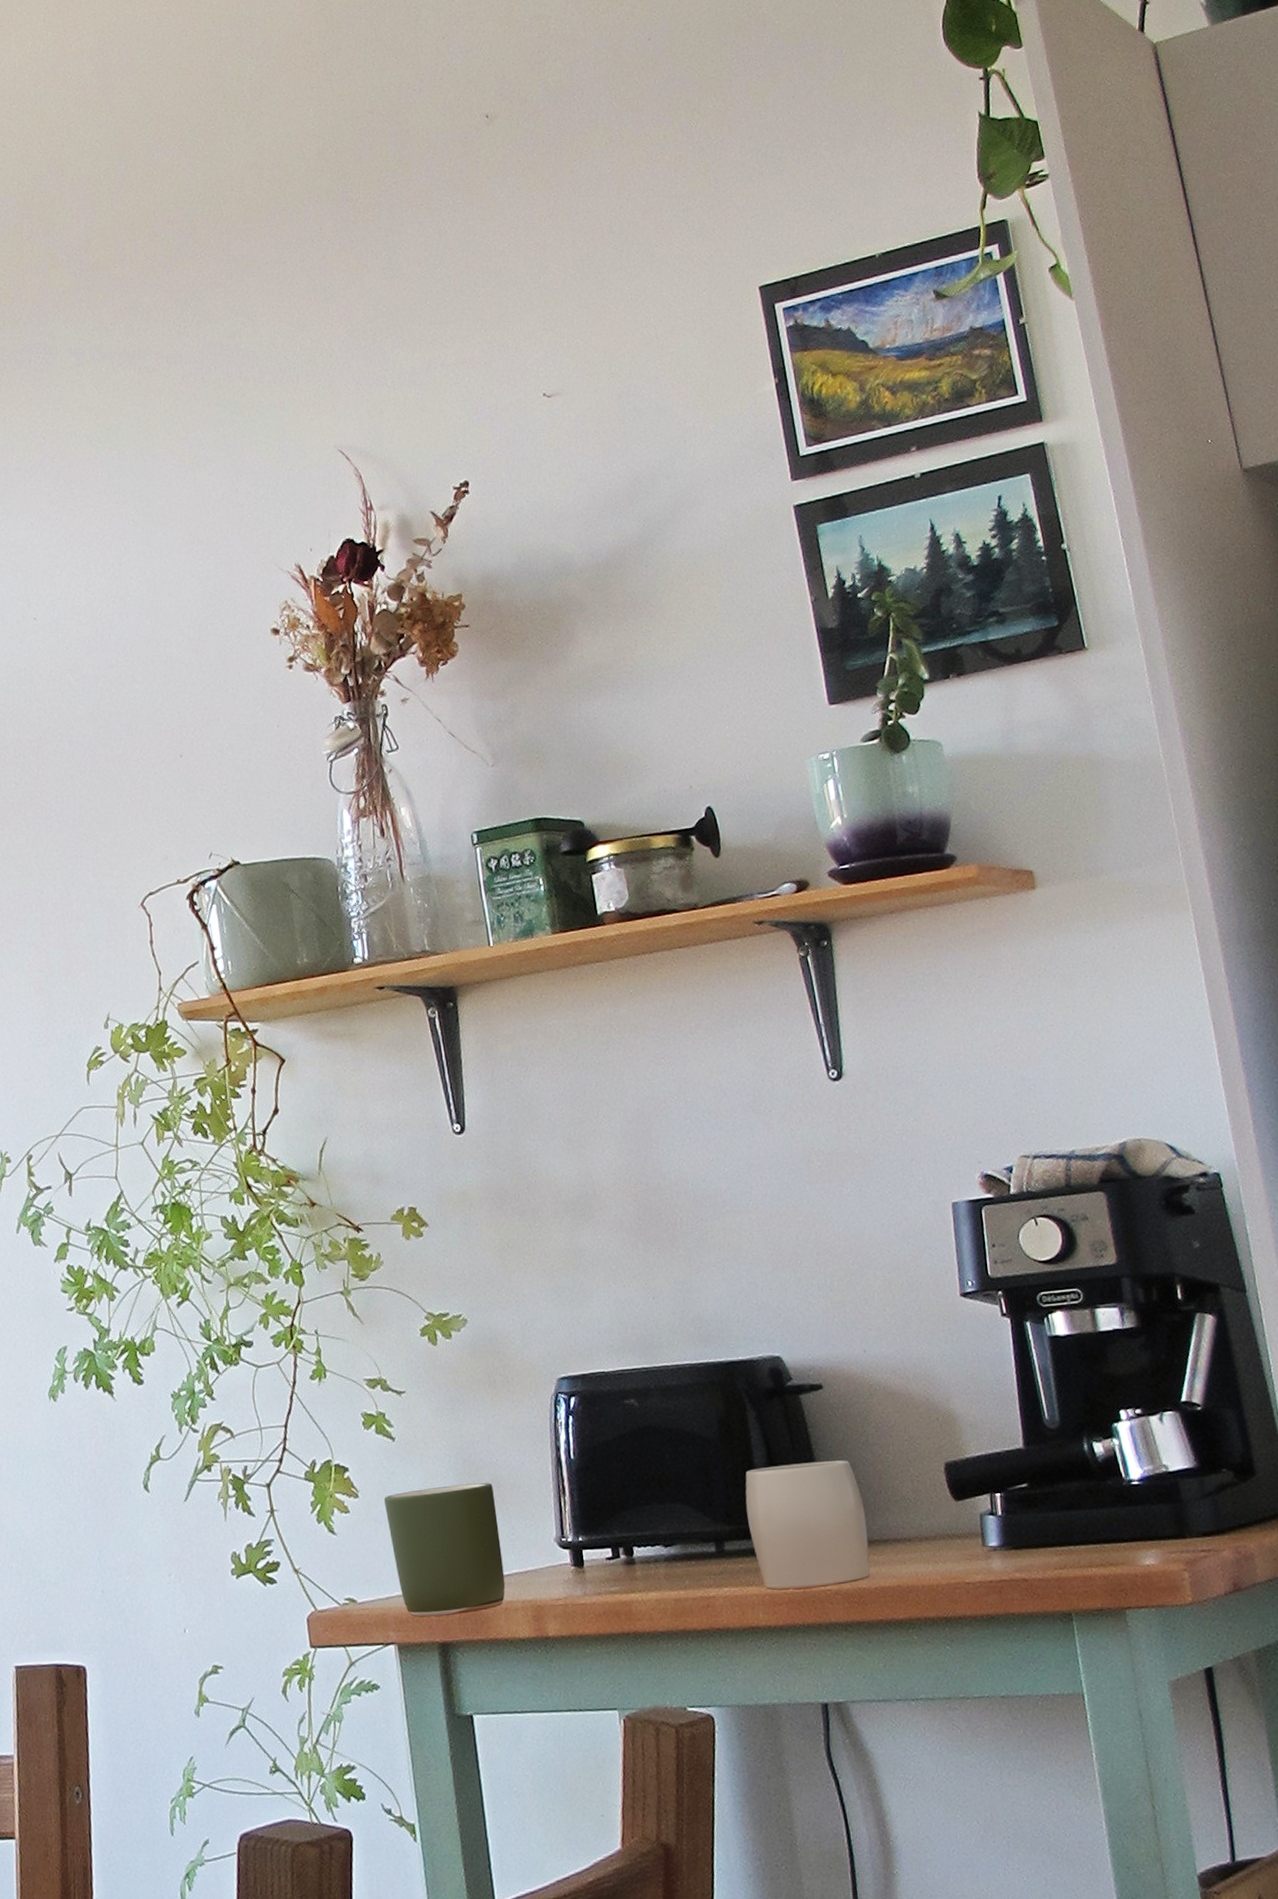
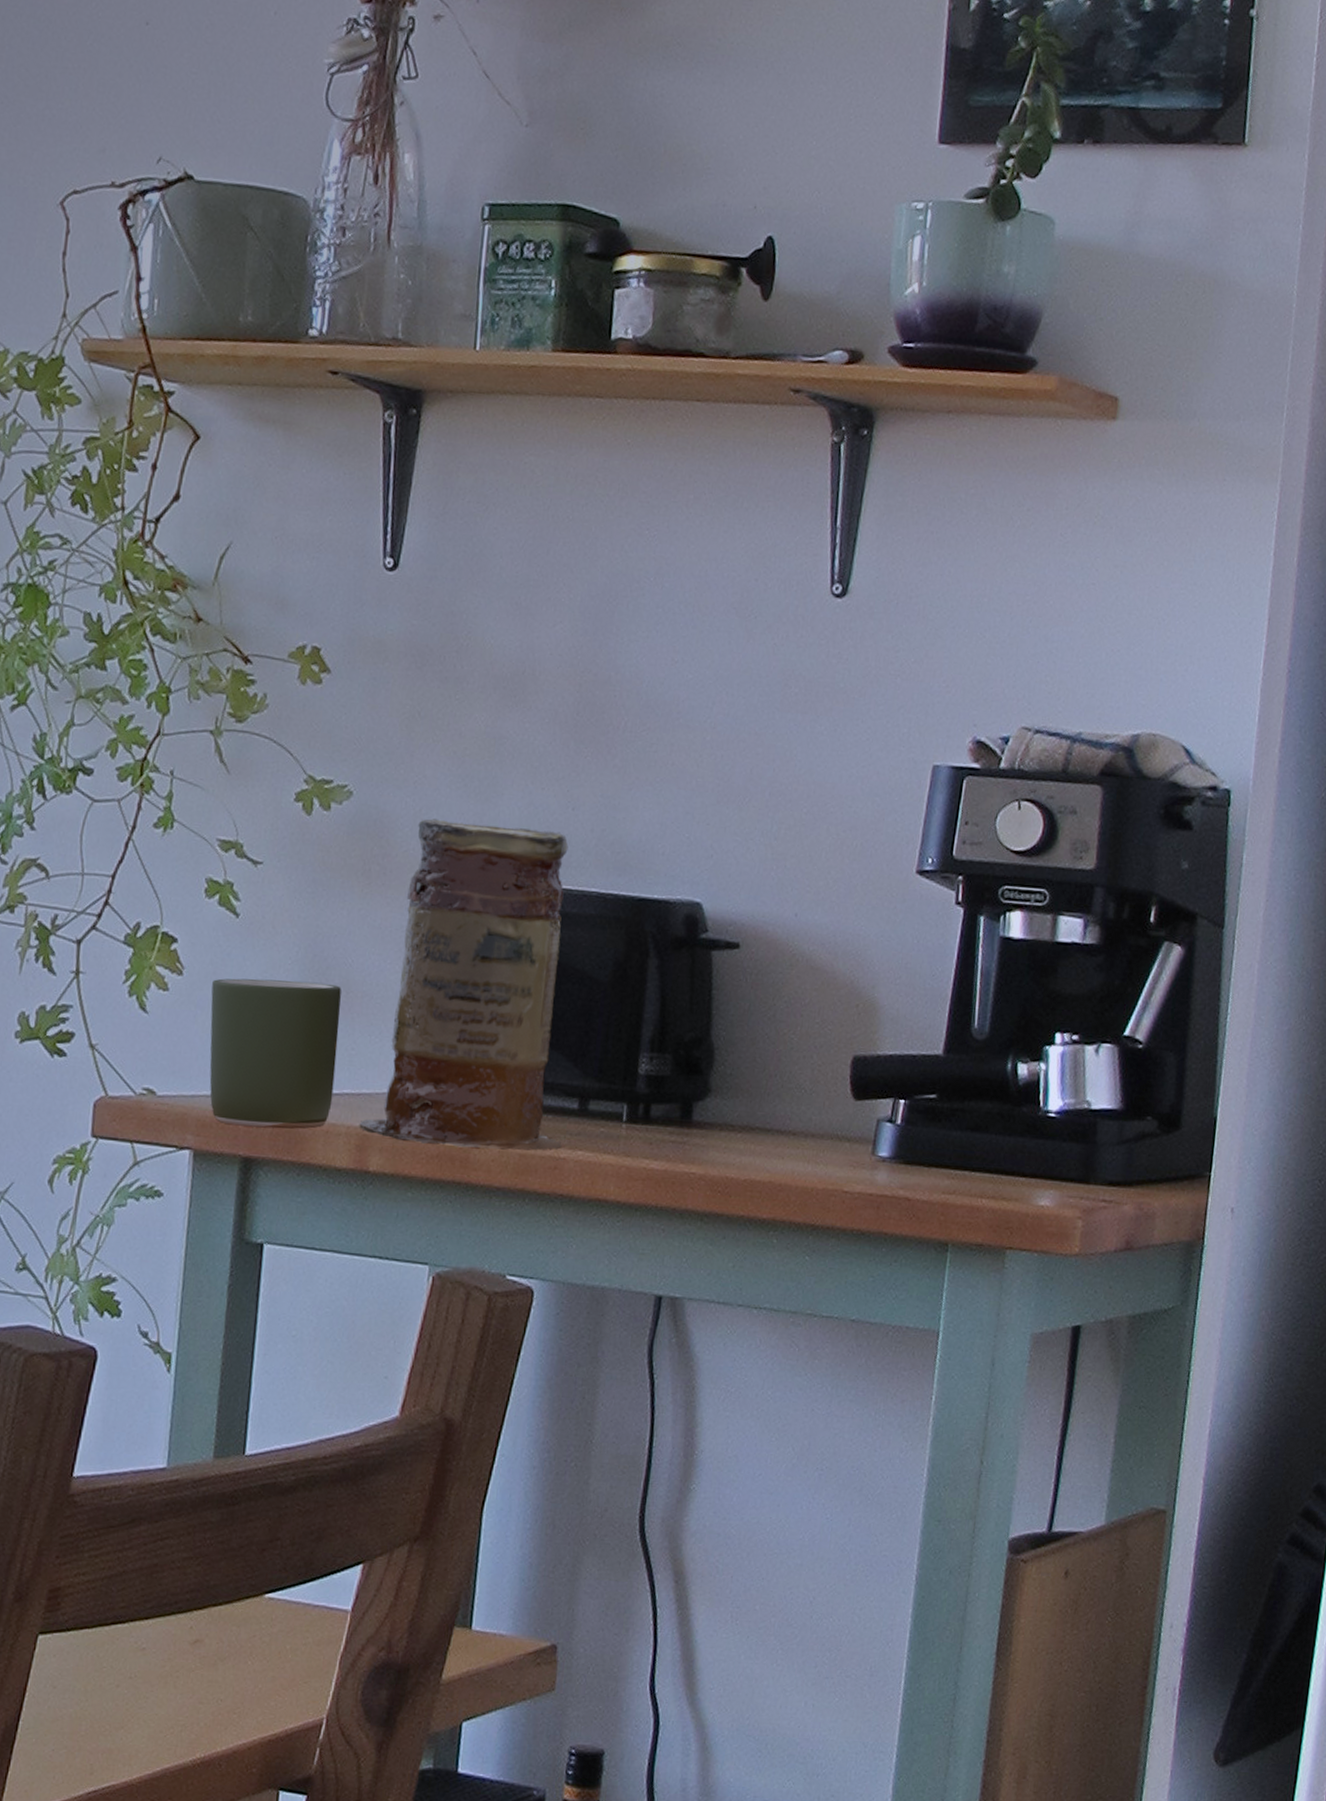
canister: none [527,1319,710,1606] -> present [359,818,569,1151]
mug: present [745,1460,871,1590] -> none [620,1024,754,1170]

